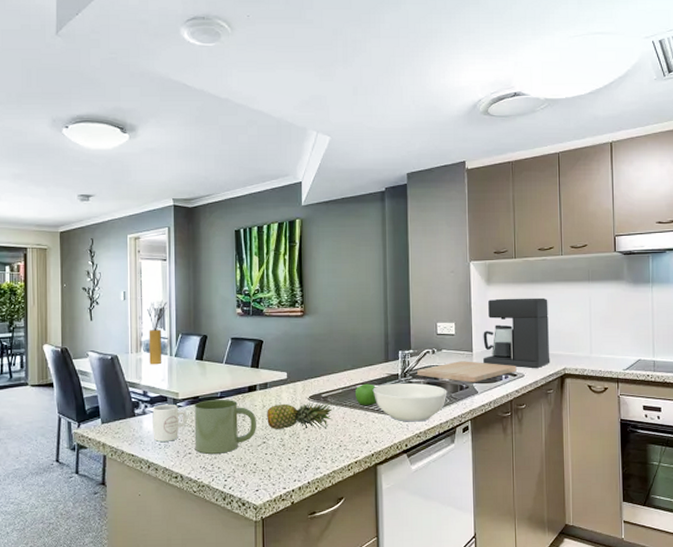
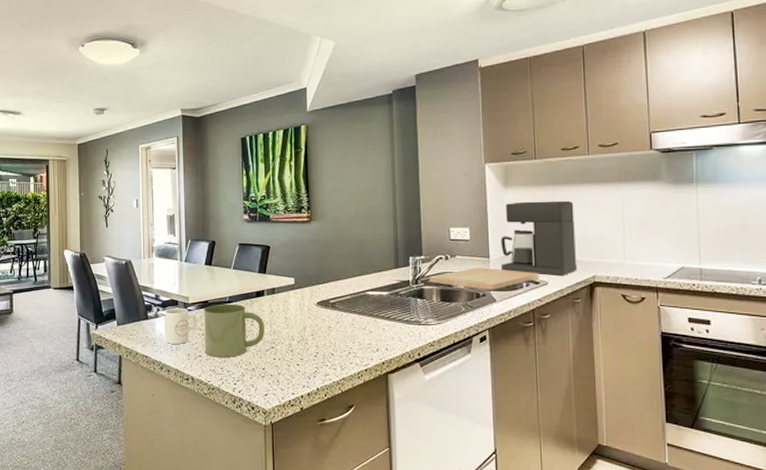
vase: present [147,299,167,365] -> none [158,206,177,270]
fruit: present [267,401,332,430] -> none [275,307,341,336]
fruit: present [354,383,376,405] -> none [363,290,386,312]
bowl: present [372,382,447,422] -> none [382,289,463,330]

